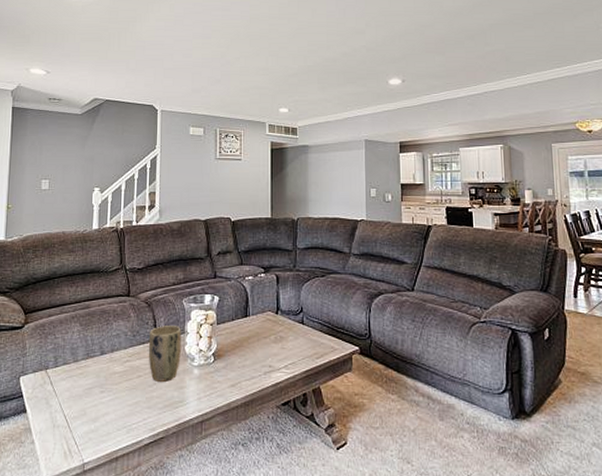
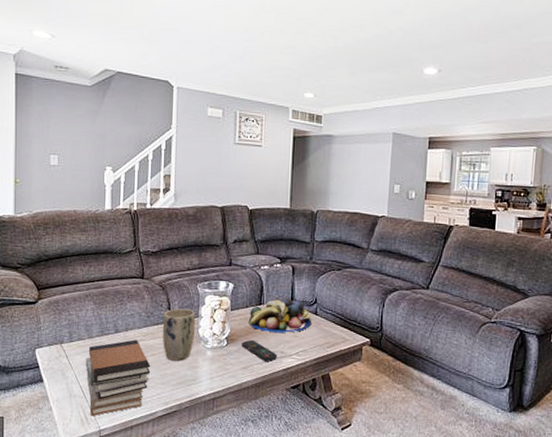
book stack: none [70,361,137,449] -> present [85,340,151,417]
remote control: none [228,355,265,377] -> present [241,340,277,362]
fruit bowl: none [234,309,299,346] -> present [248,298,312,334]

